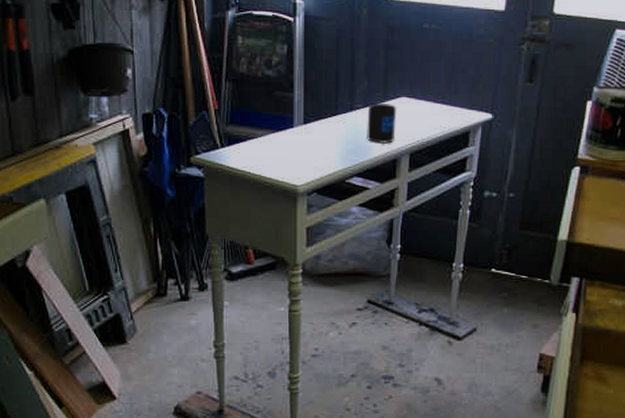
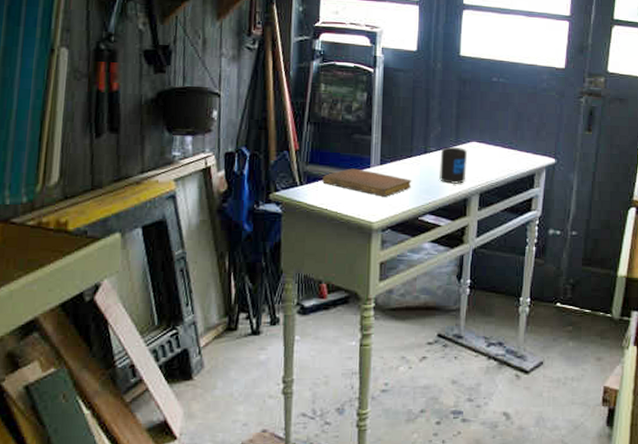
notebook: none [244,128,338,158] -> present [322,168,412,197]

